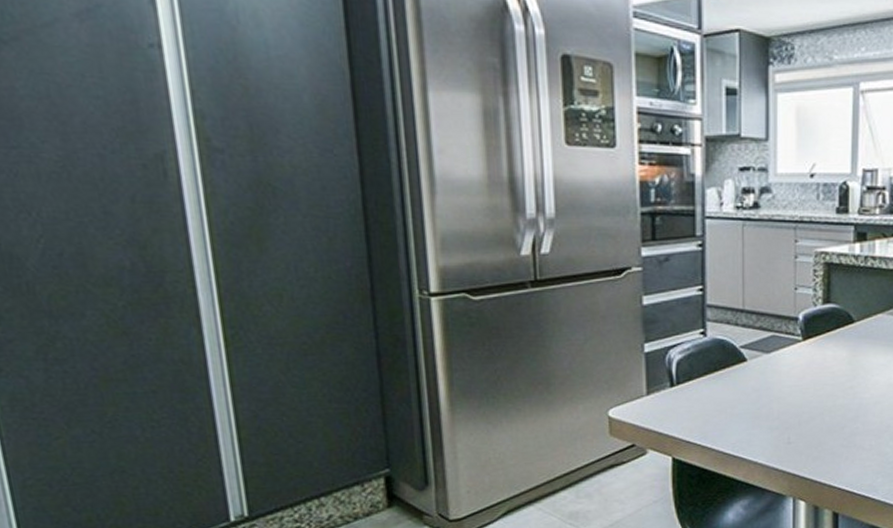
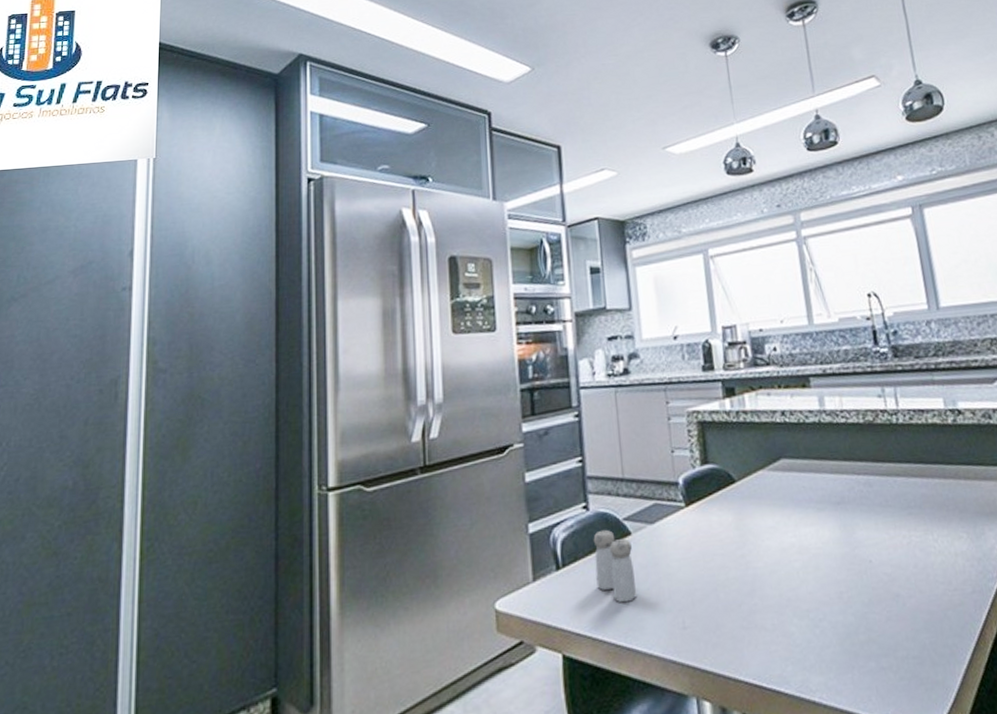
salt and pepper shaker: none [709,354,748,419] -> present [593,529,637,603]

